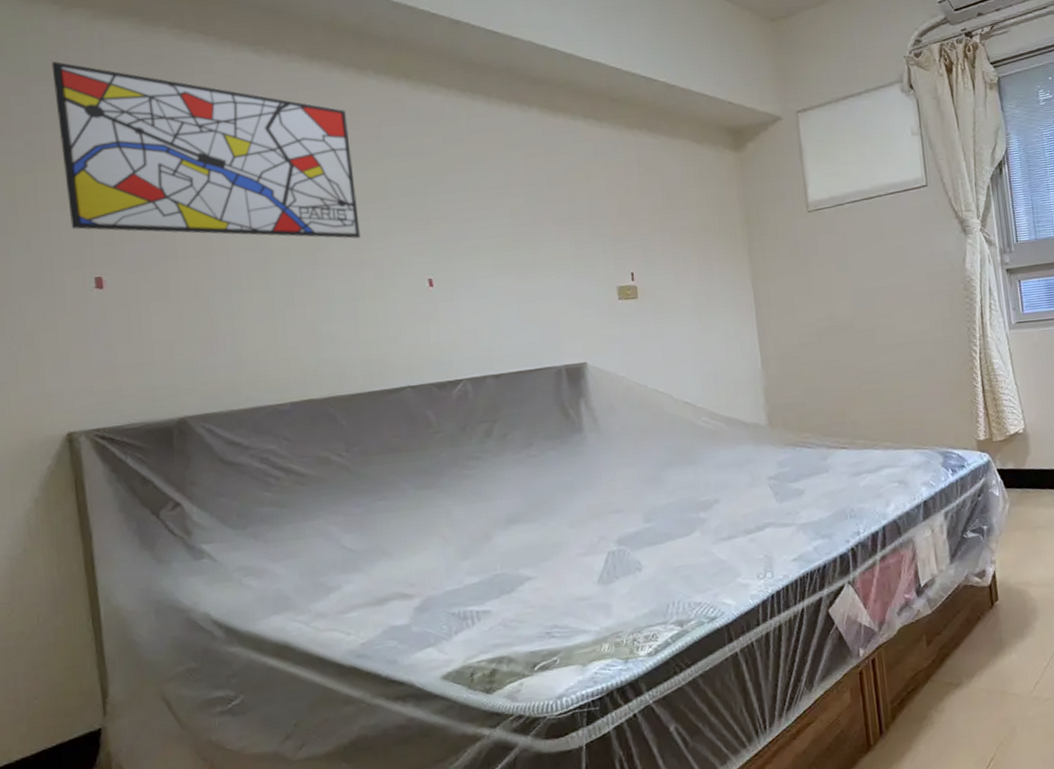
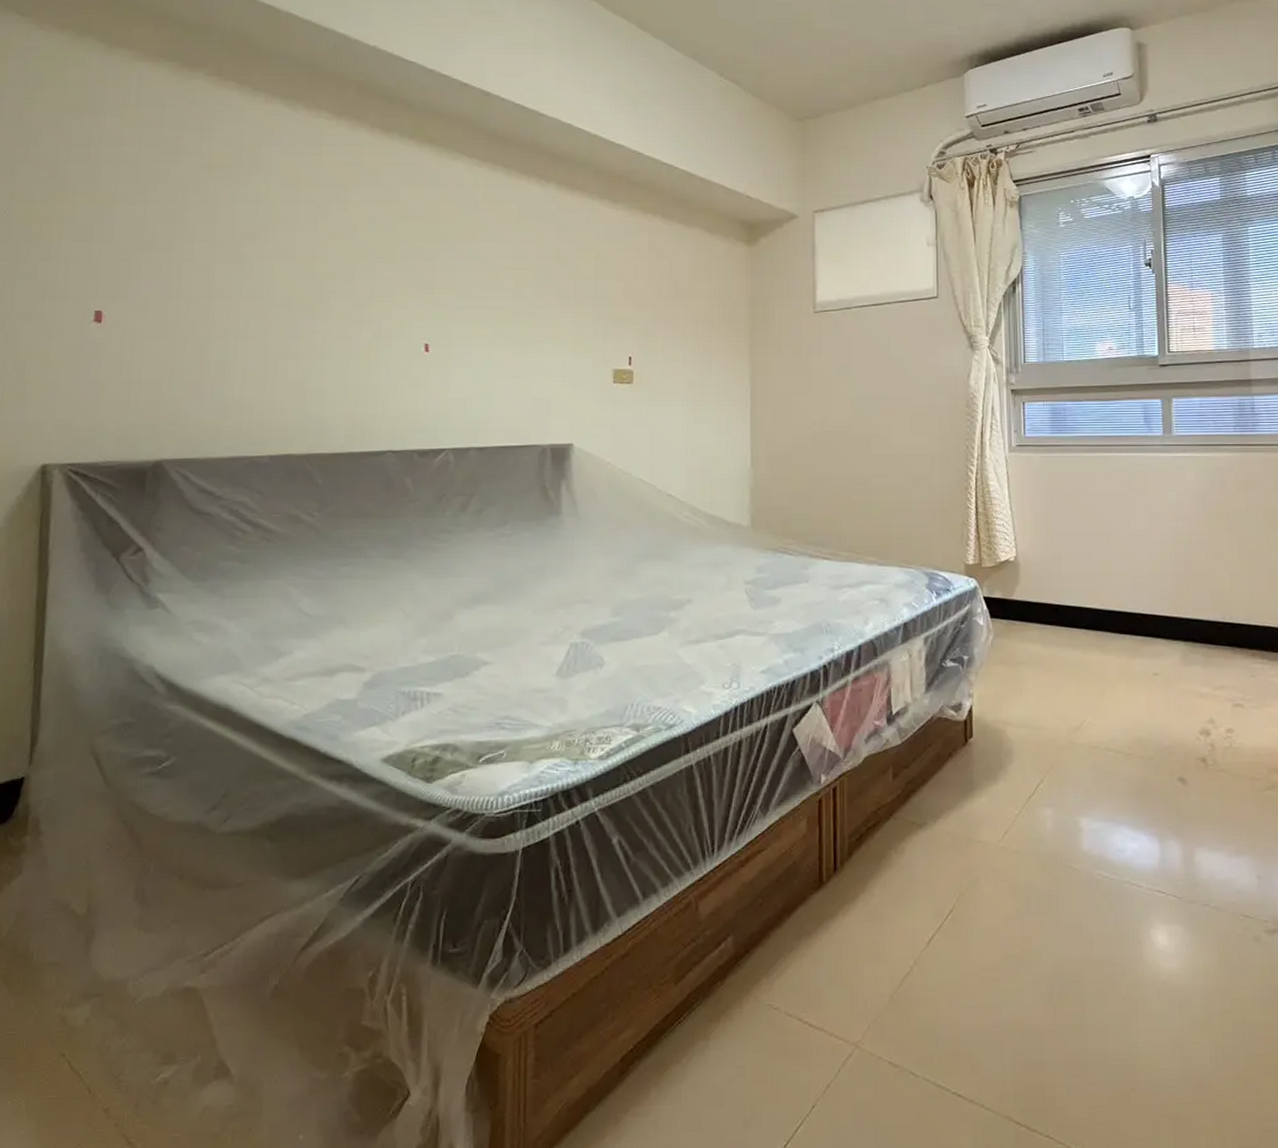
wall art: present [51,61,361,239] -> none [80,97,367,296]

